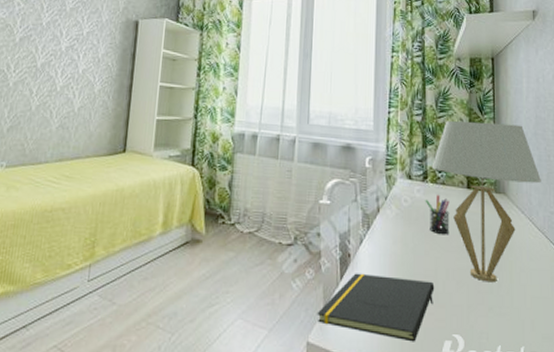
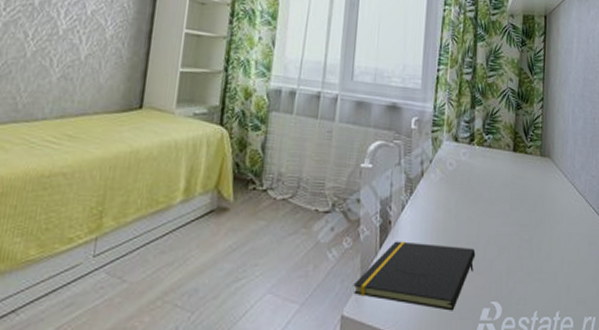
pen holder: present [425,194,450,235] -> none [470,157,495,200]
table lamp: present [431,121,541,283] -> none [479,80,585,248]

